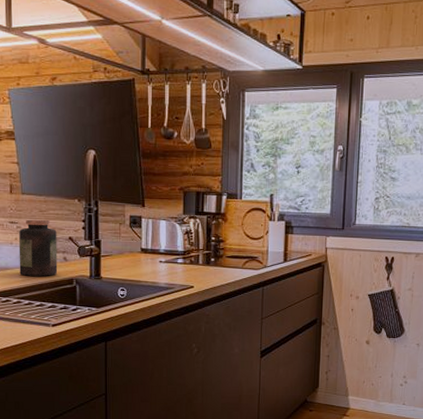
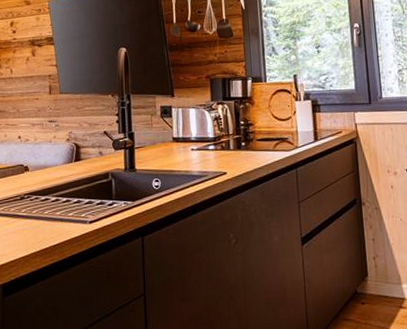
jar: present [18,219,58,276] -> none [57,116,94,173]

